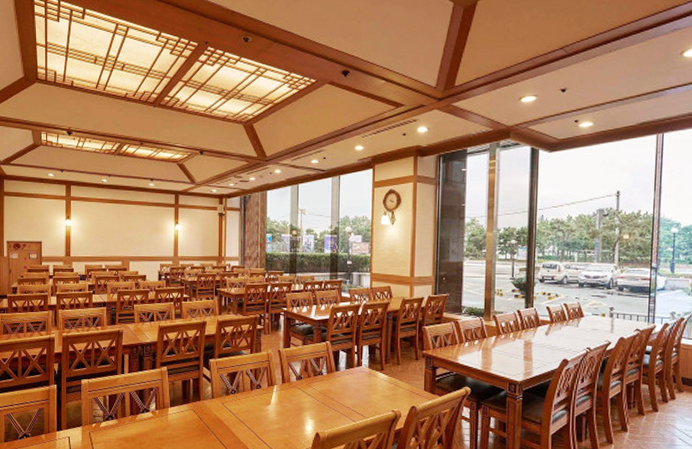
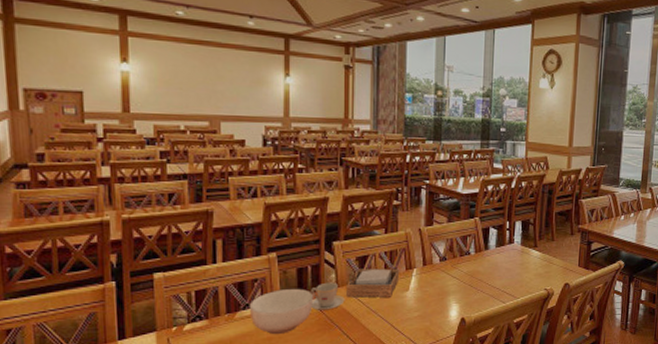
bowl: none [146,397,195,436] -> present [249,288,314,335]
teacup: none [193,394,219,418] -> present [311,282,345,310]
napkin holder: none [220,383,263,410] -> present [347,268,400,298]

